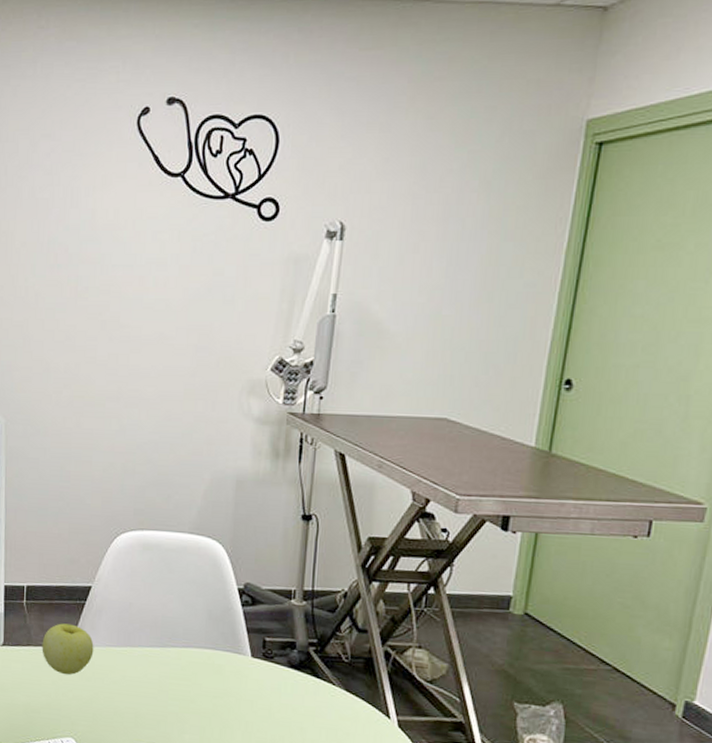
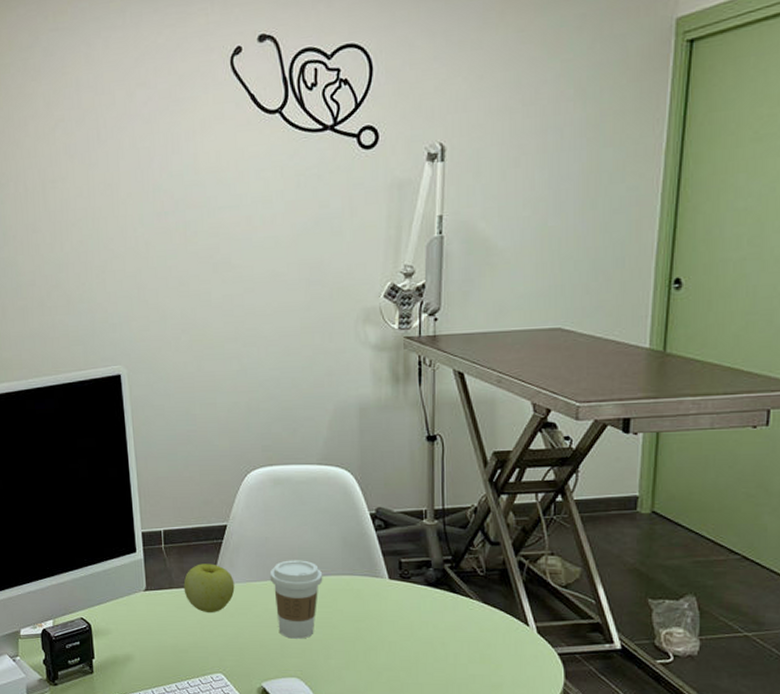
coffee cup: none [130,628,185,710] -> present [269,560,323,639]

